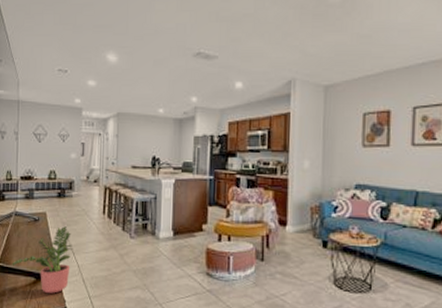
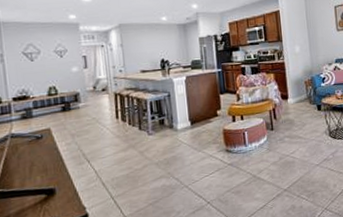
potted plant: present [12,226,73,293] -> none [14,137,88,206]

